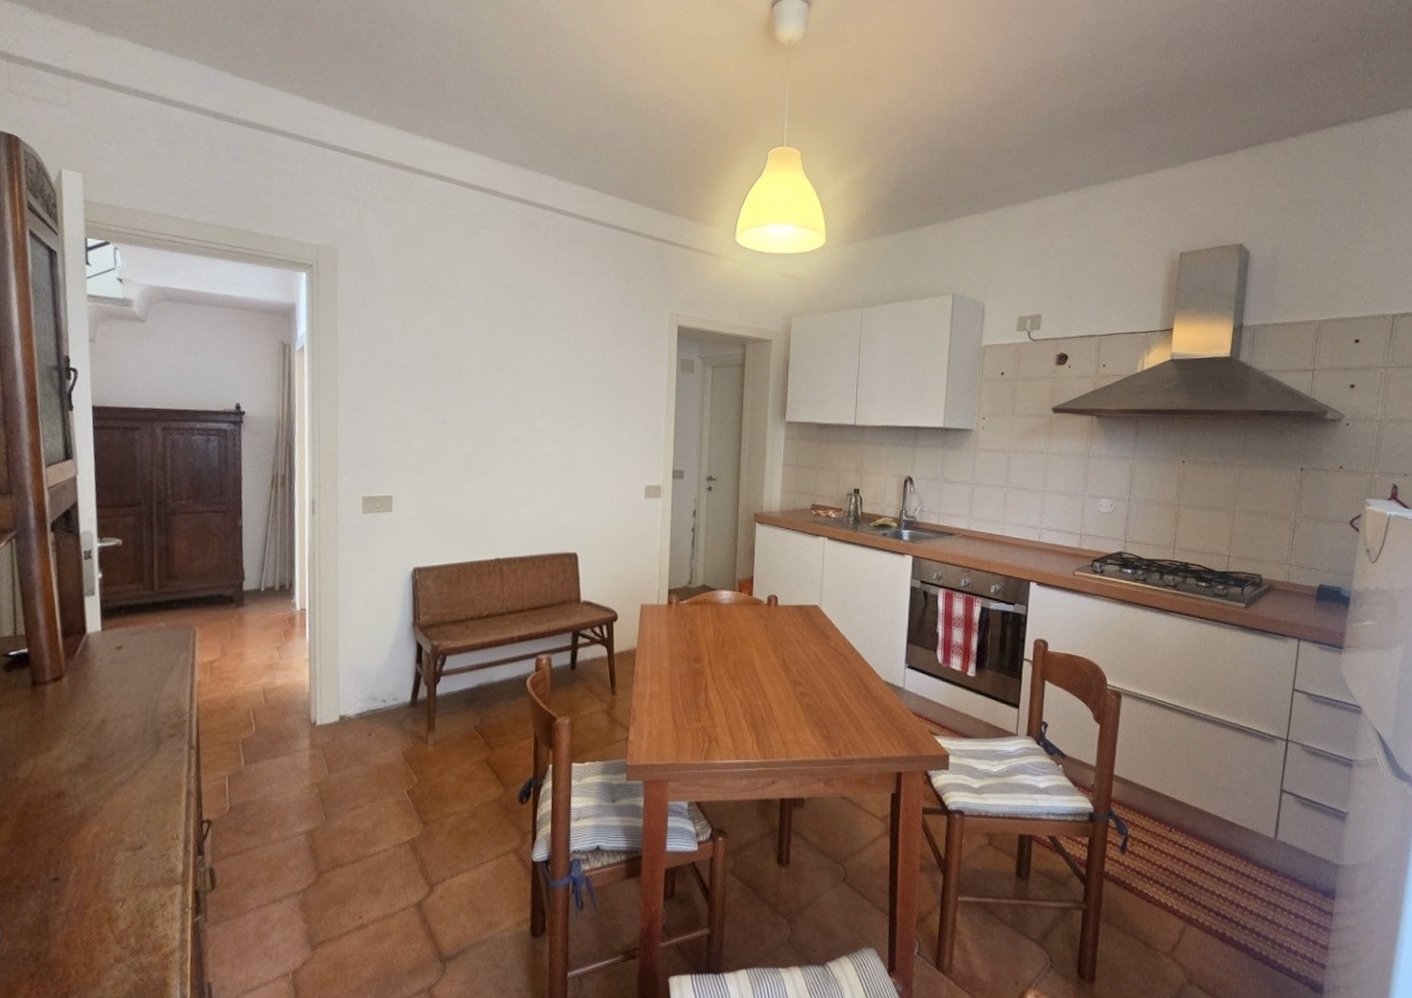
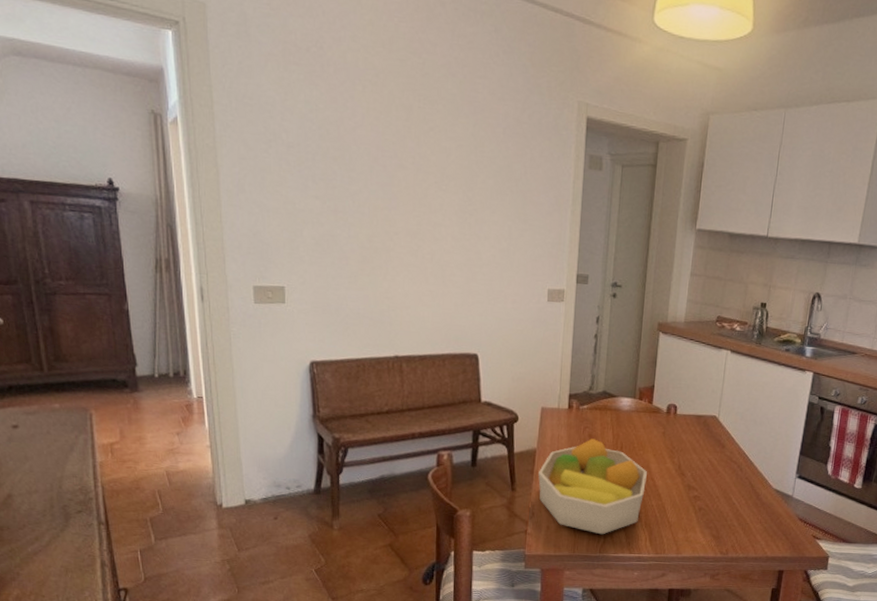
fruit bowl: none [639,635,751,739] -> present [538,438,647,535]

